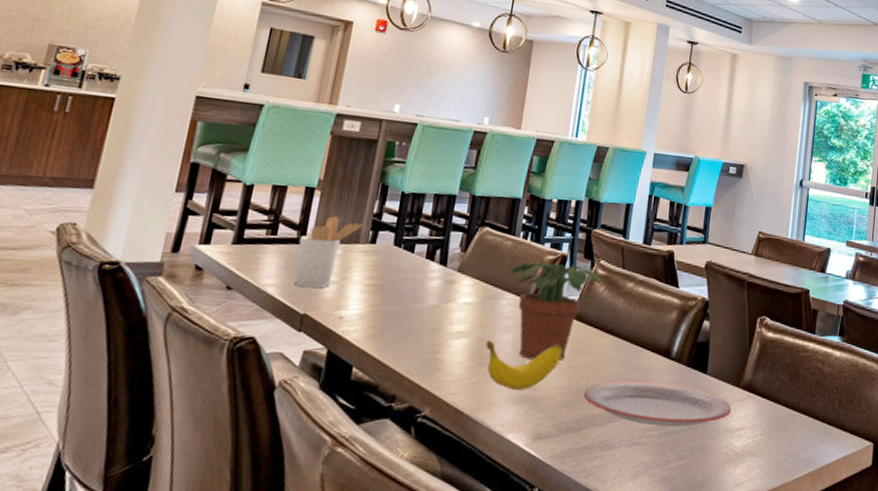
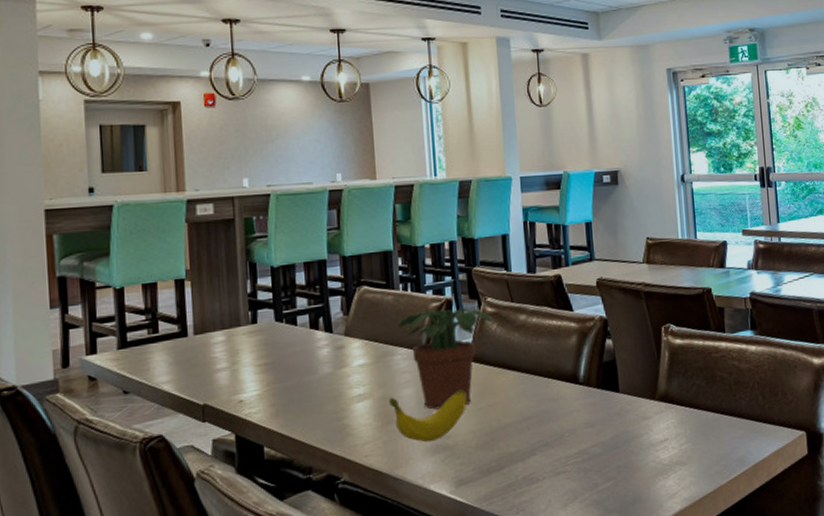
utensil holder: present [294,216,364,288] -> none [181,303,241,378]
plate: present [583,380,732,427] -> none [497,408,652,454]

